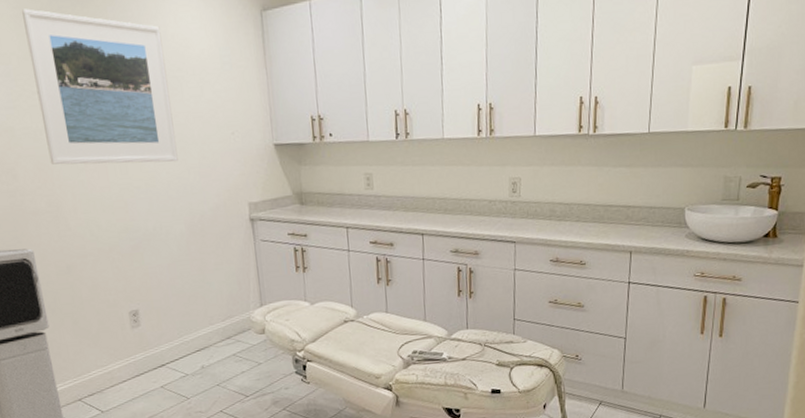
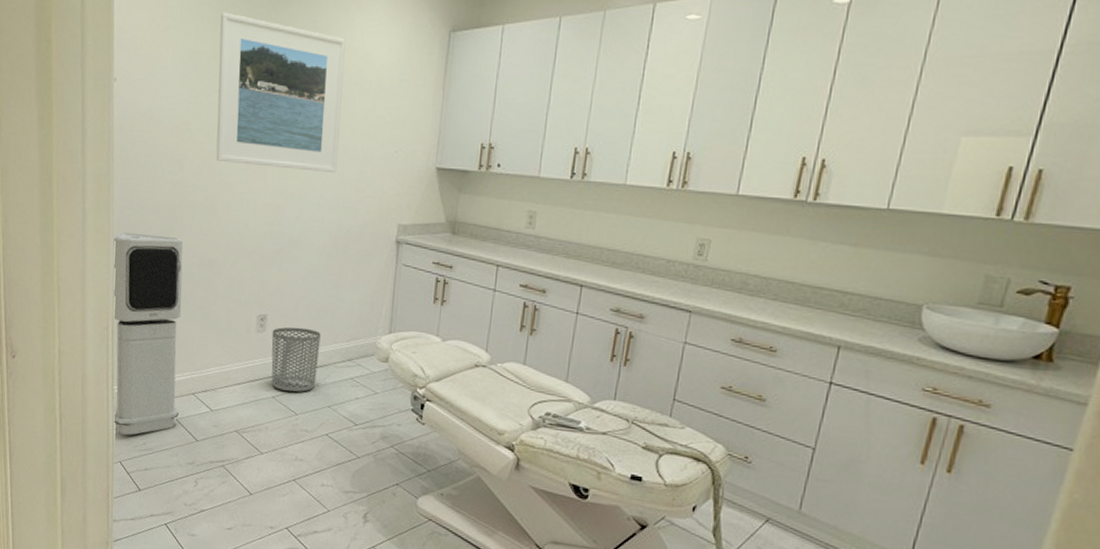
waste bin: none [147,315,201,379] -> present [271,326,321,392]

